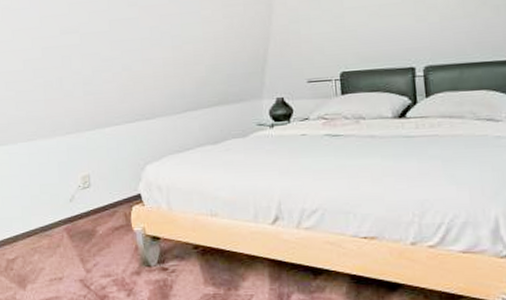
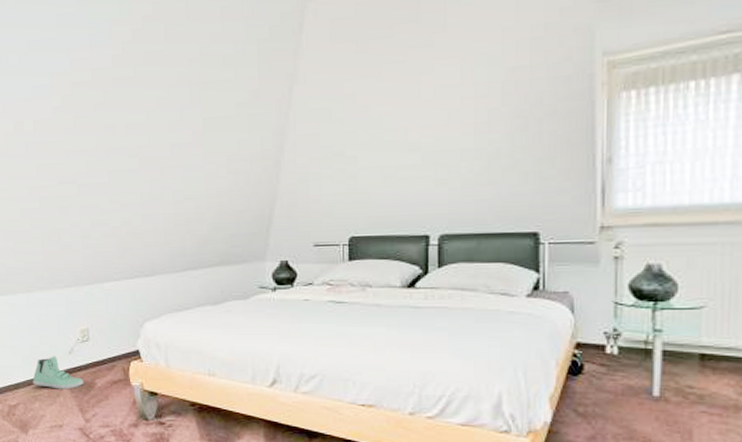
sneaker: none [32,204,85,239] -> present [33,356,84,390]

